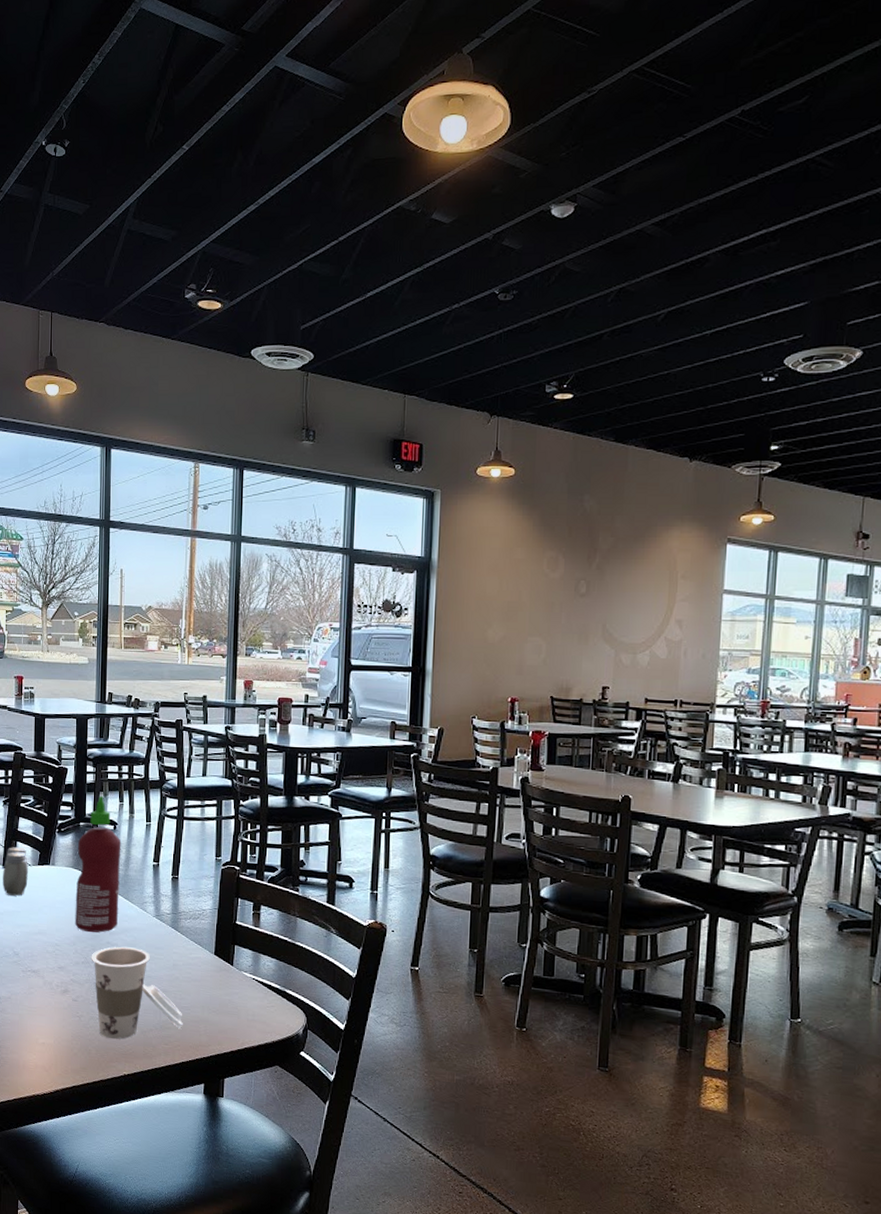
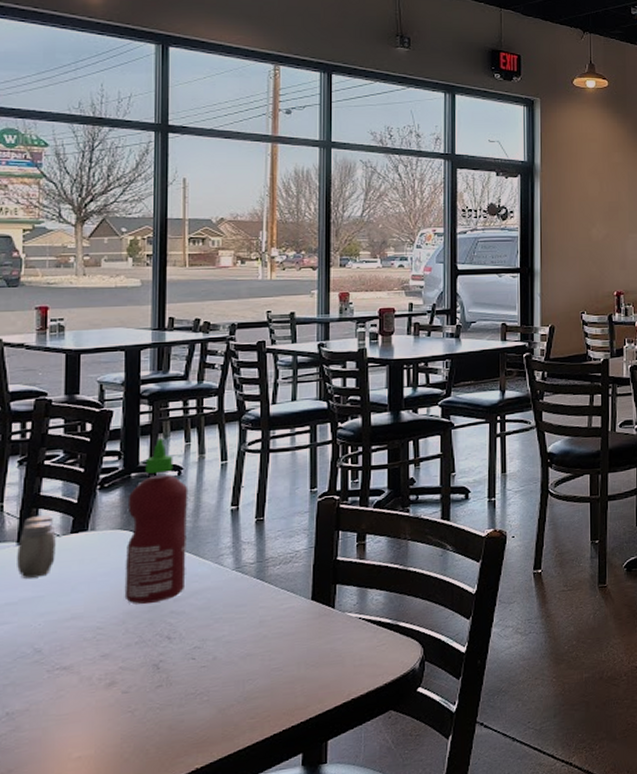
cup: present [91,946,183,1040] -> none [148,611,274,729]

